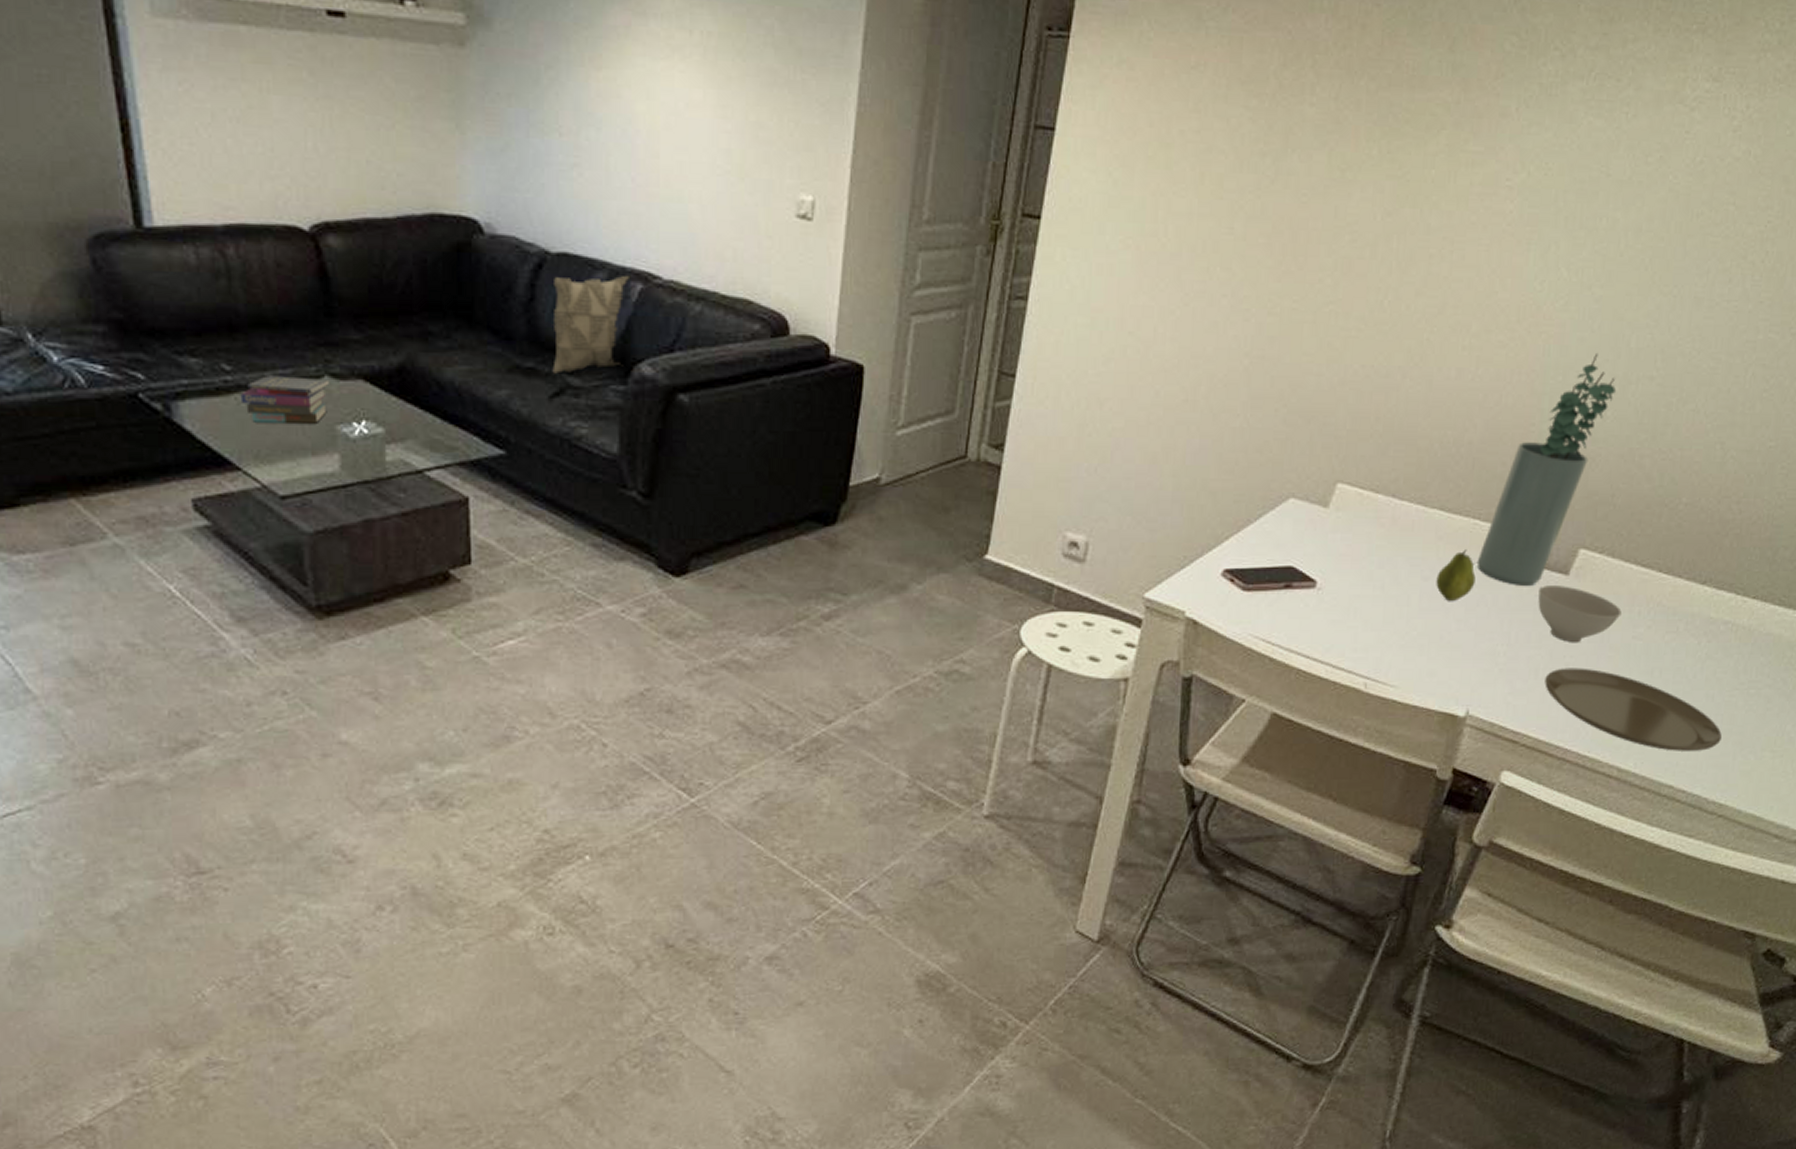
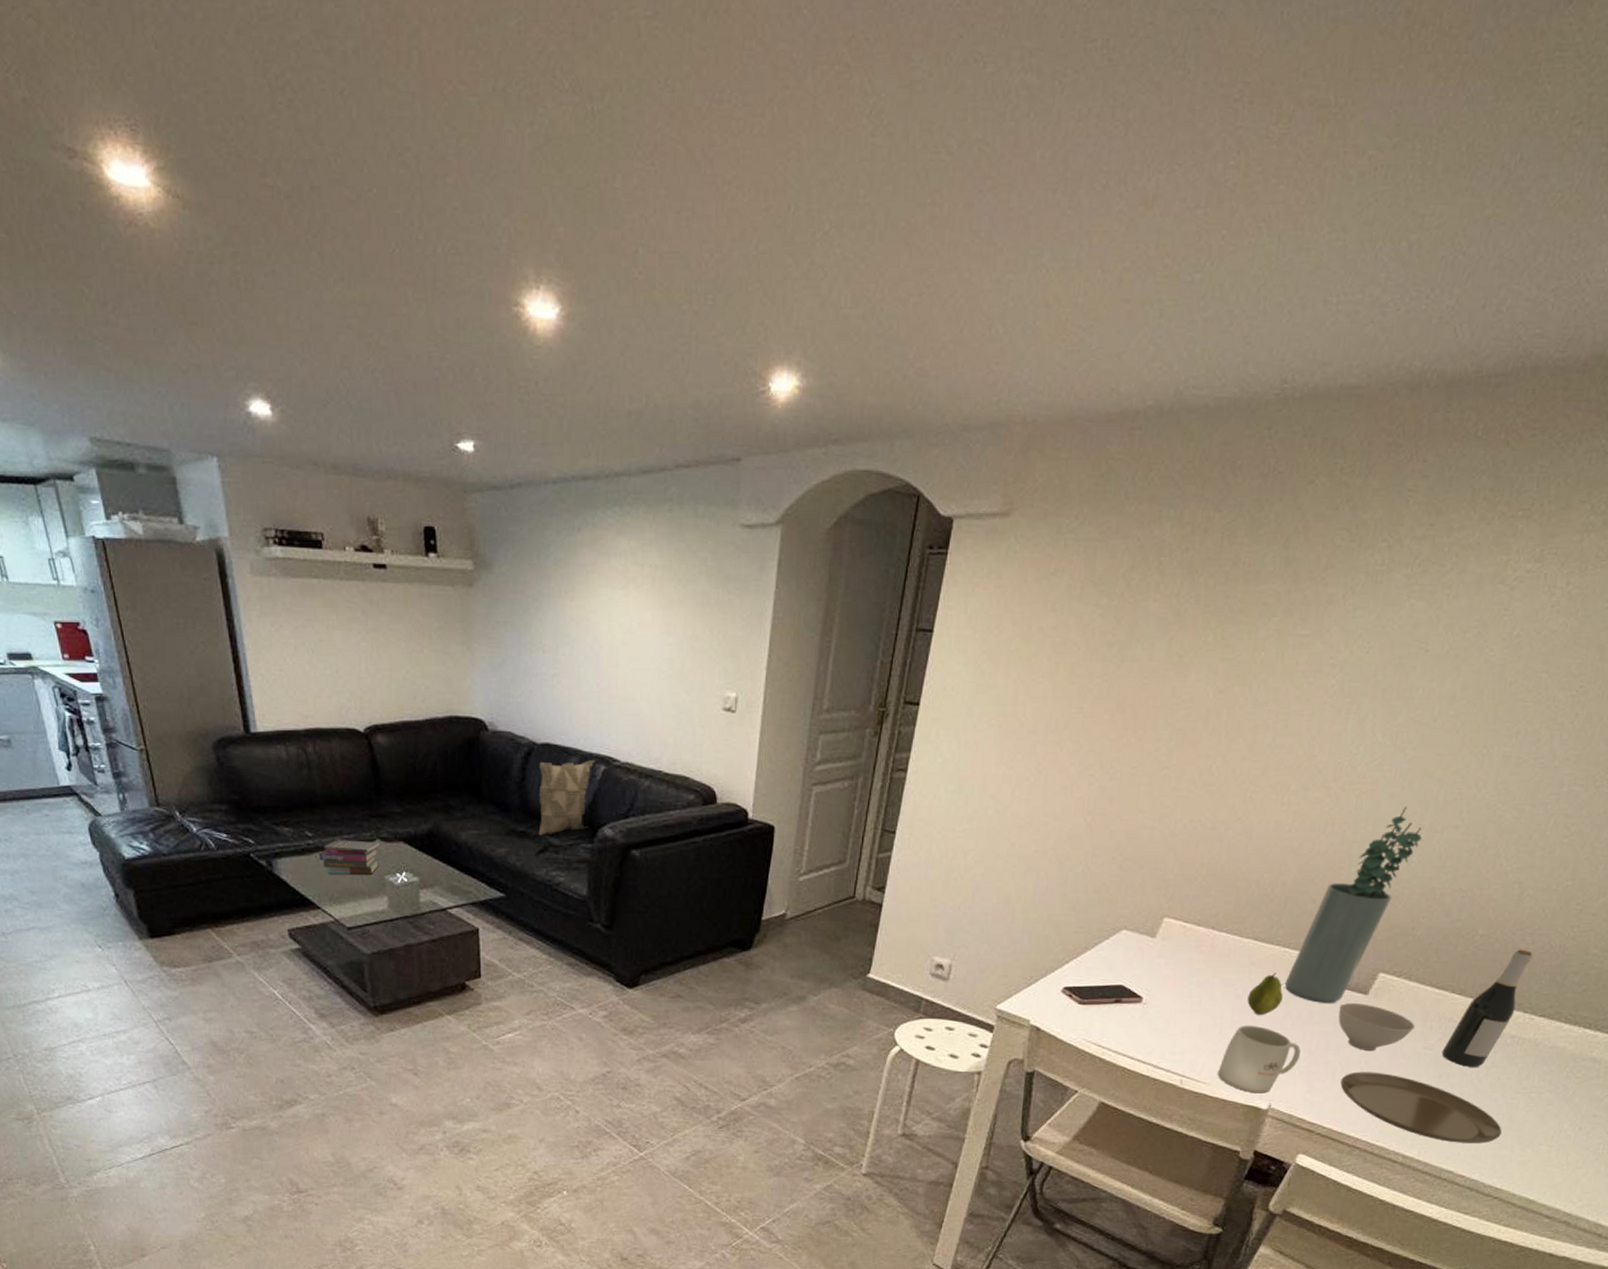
mug: none [1407,613,1499,697] -> present [1218,1025,1301,1094]
wine bottle: none [1652,520,1740,659] -> present [1441,949,1533,1067]

